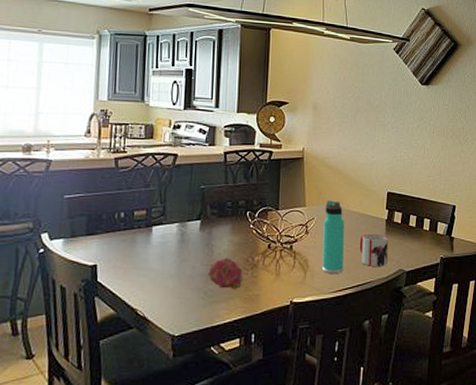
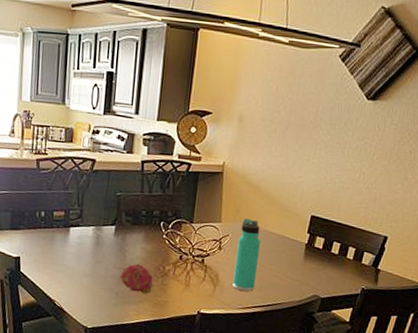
mug: present [359,235,388,266] -> none [273,256,306,290]

